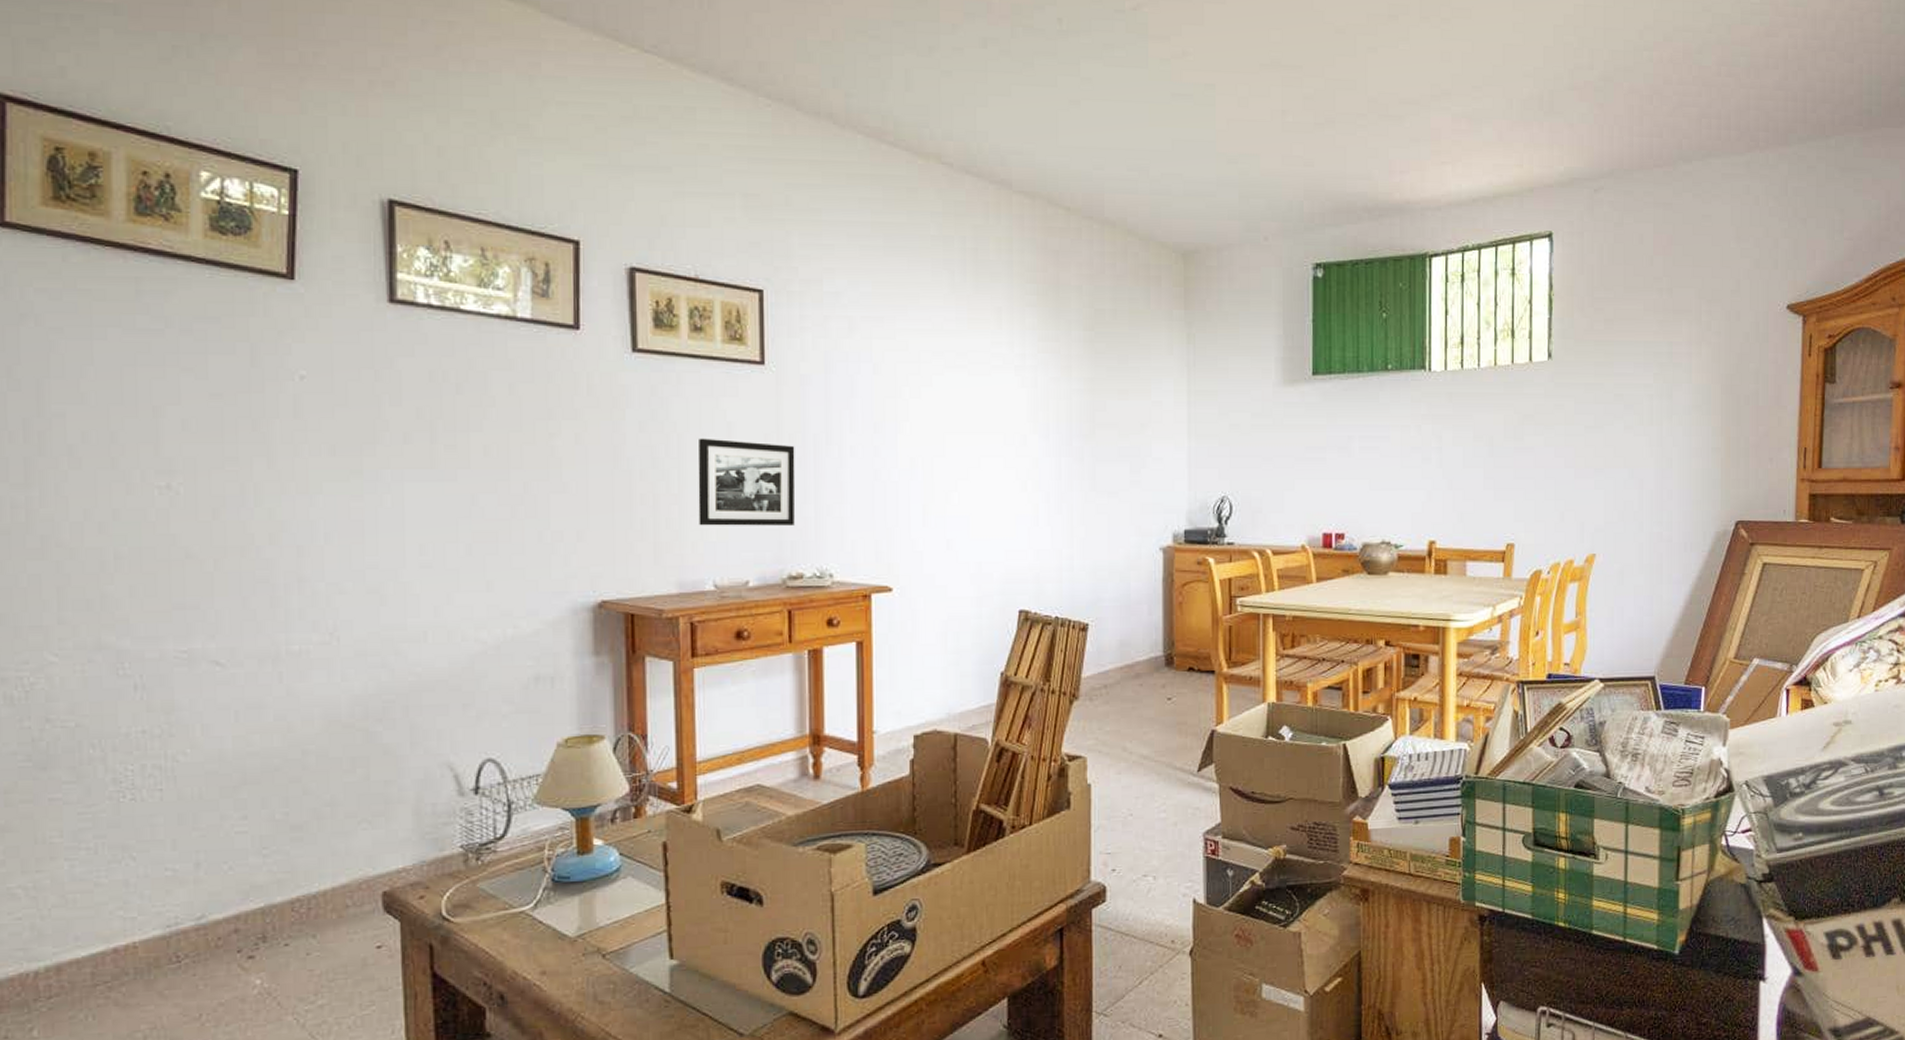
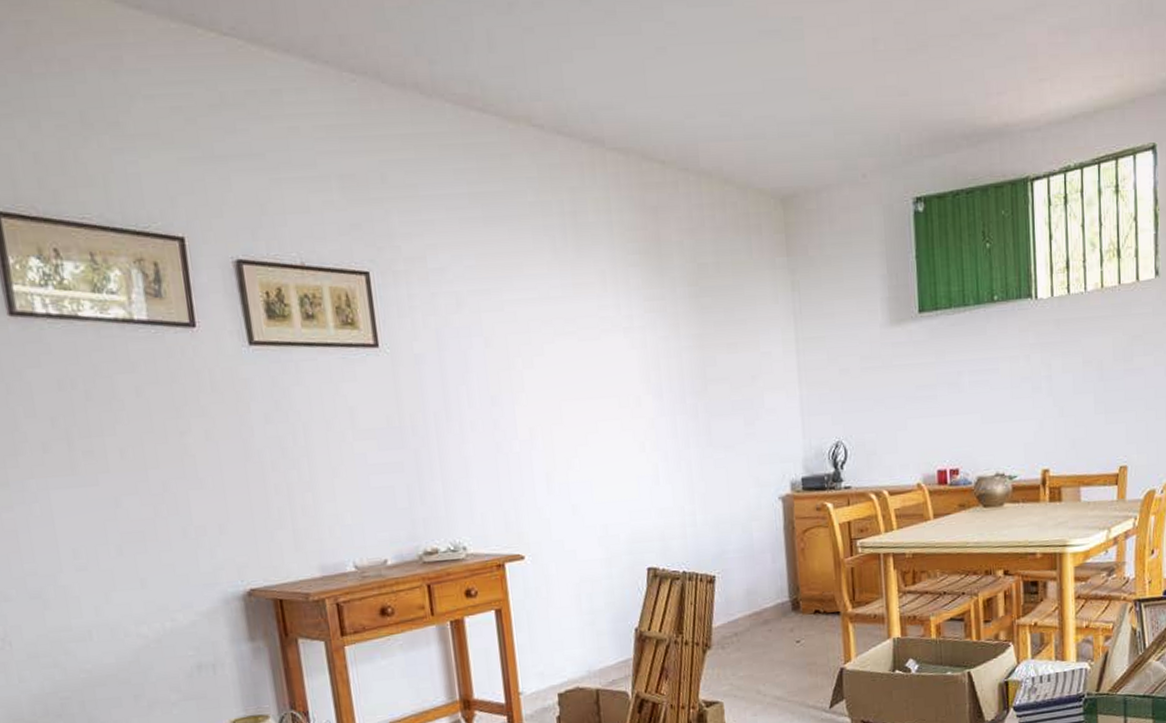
picture frame: present [698,438,796,526] -> none [324,424,425,511]

